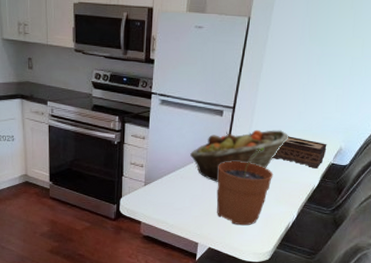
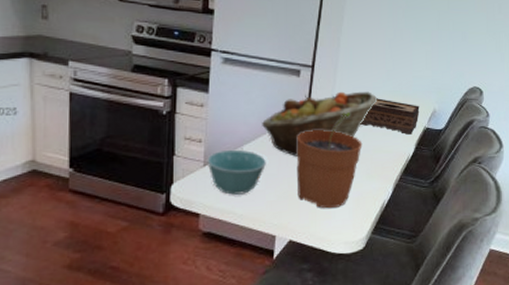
bowl: none [147,173,193,209] -> present [207,149,266,195]

